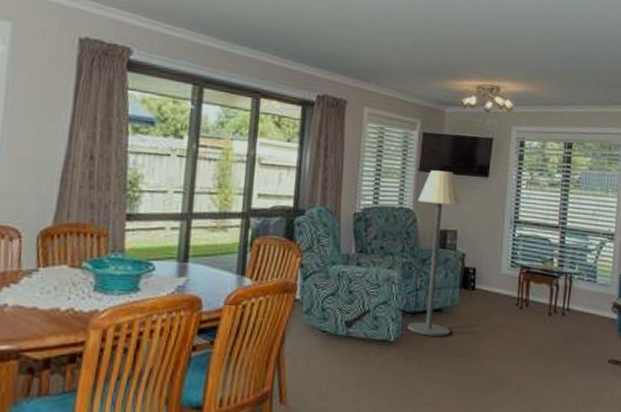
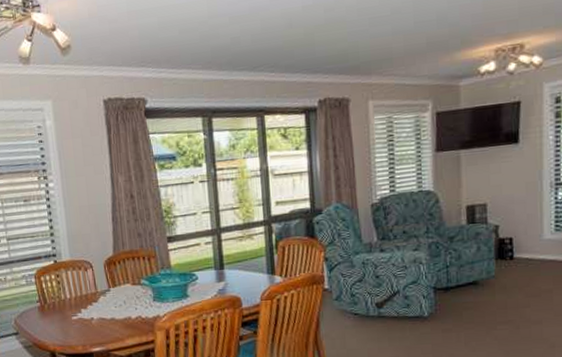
floor lamp: present [408,170,461,336] -> none [438,146,489,309]

